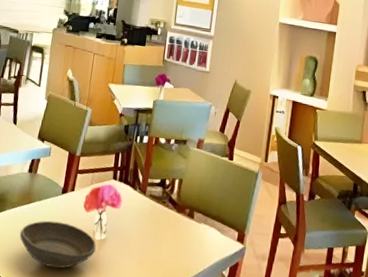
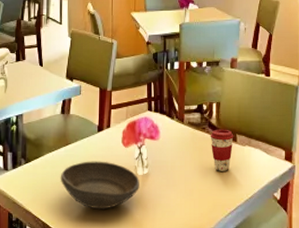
coffee cup: none [168,204,192,245] -> present [210,129,234,171]

